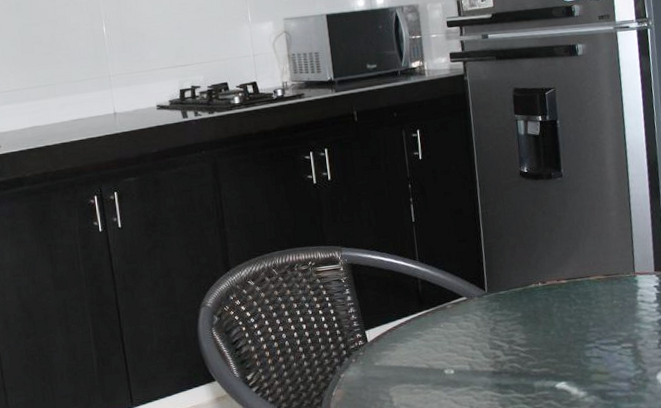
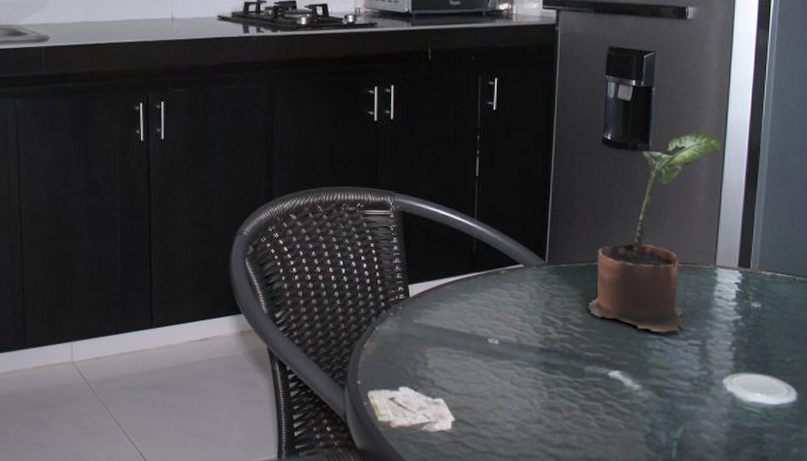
potted plant: none [528,154,626,341] -> present [587,131,723,333]

